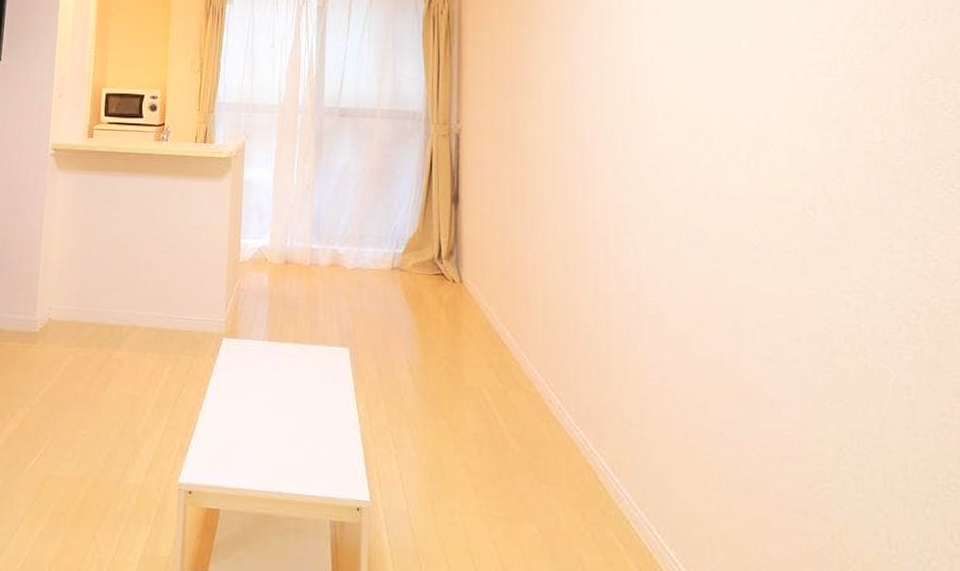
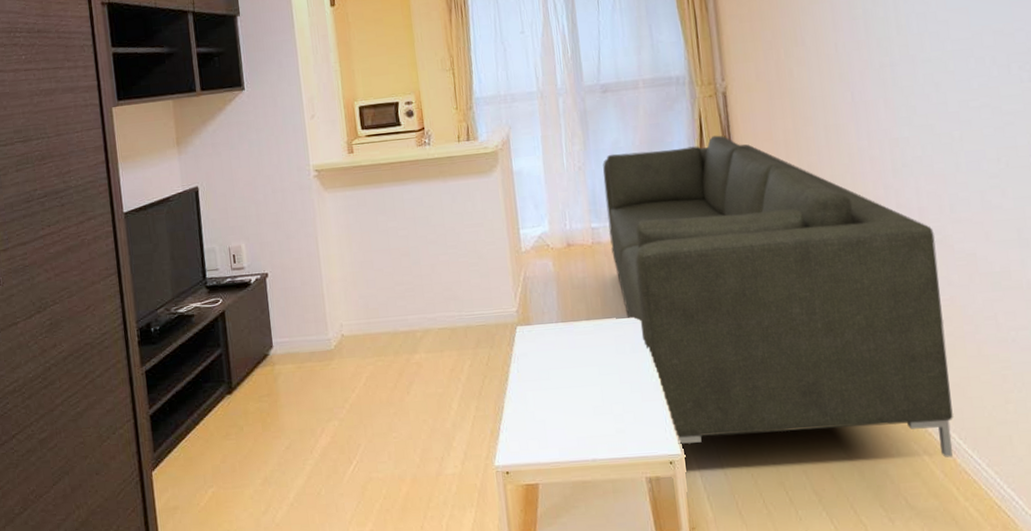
sofa: none [328,175,653,551] -> present [603,135,953,458]

